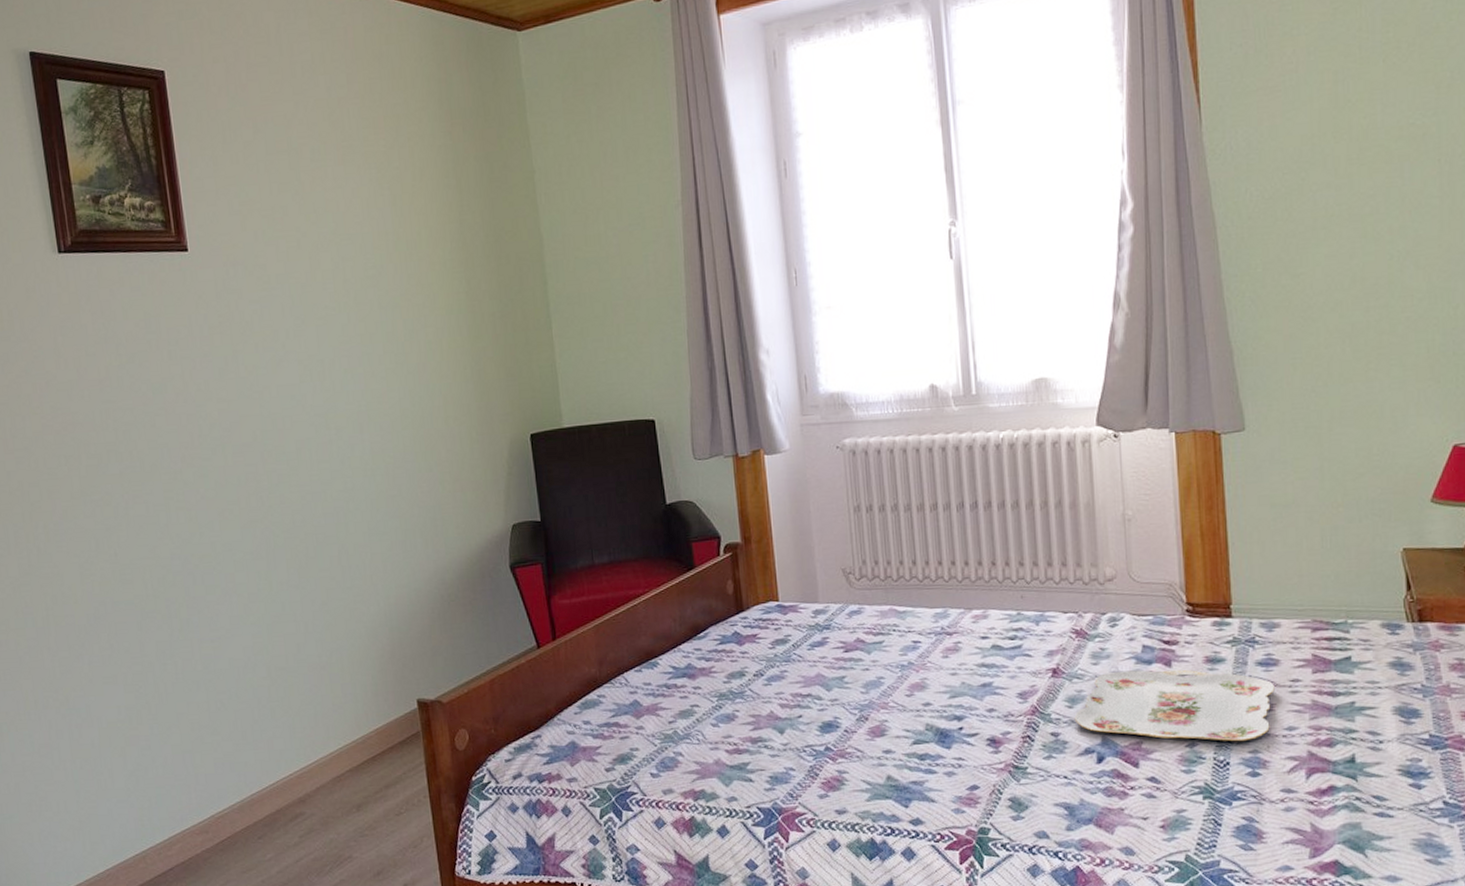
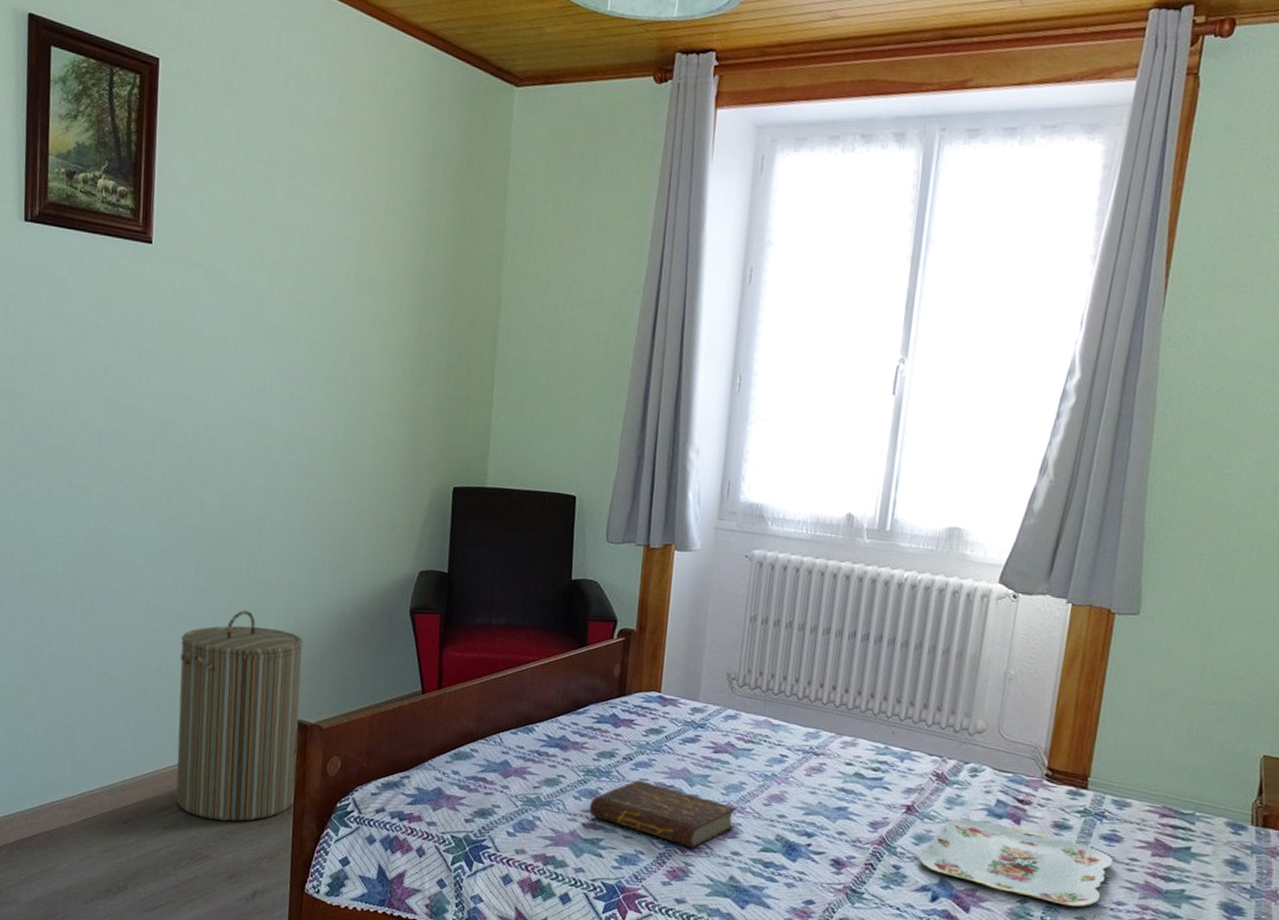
laundry hamper: none [284,597,428,818] -> present [175,610,304,821]
book: none [728,694,881,755] -> present [589,780,737,849]

